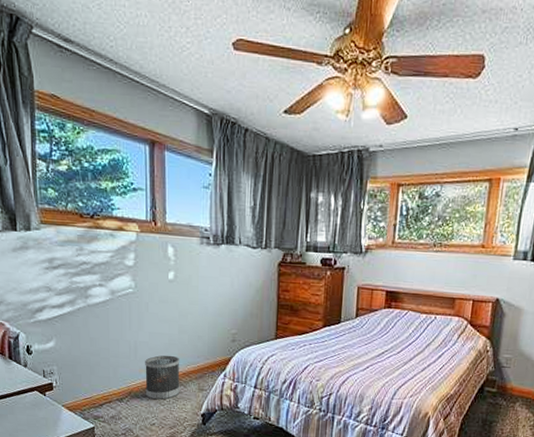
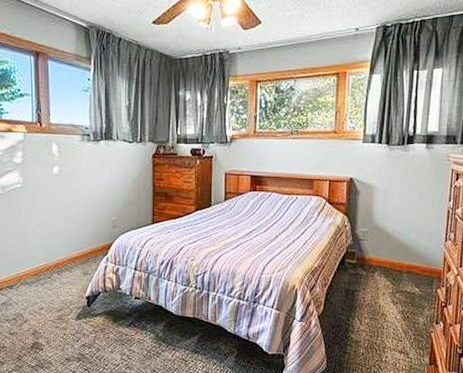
wastebasket: present [145,355,180,400] -> none [33,243,66,285]

